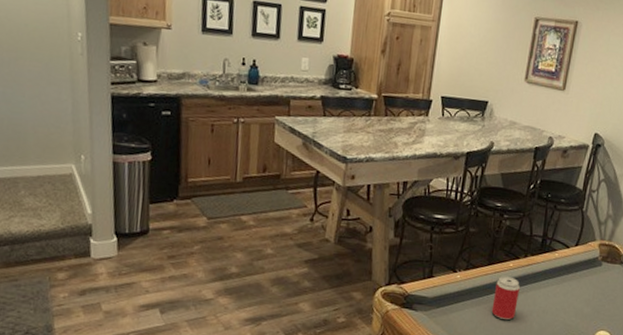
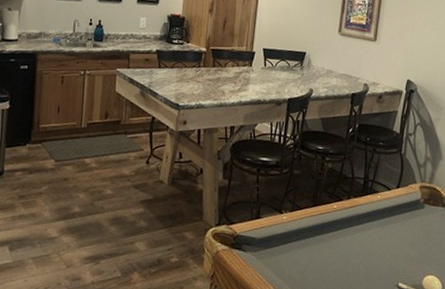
beverage can: present [491,276,520,320] -> none [318,217,345,262]

